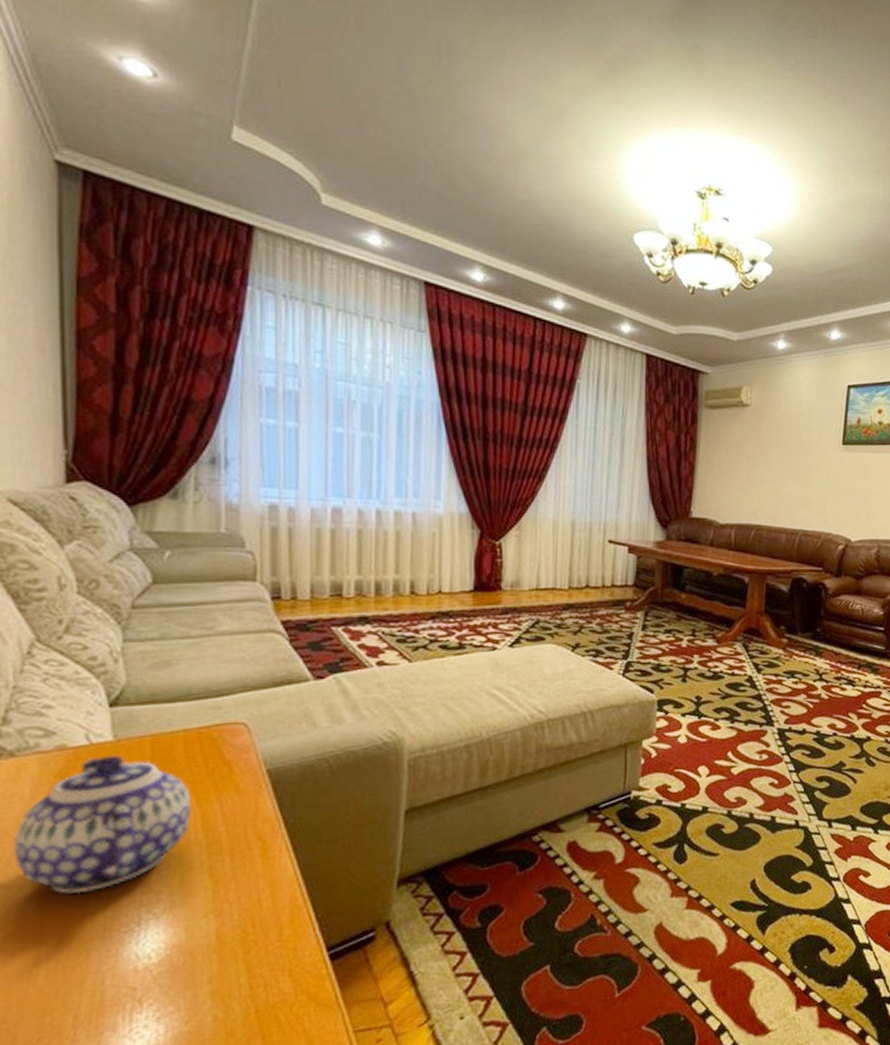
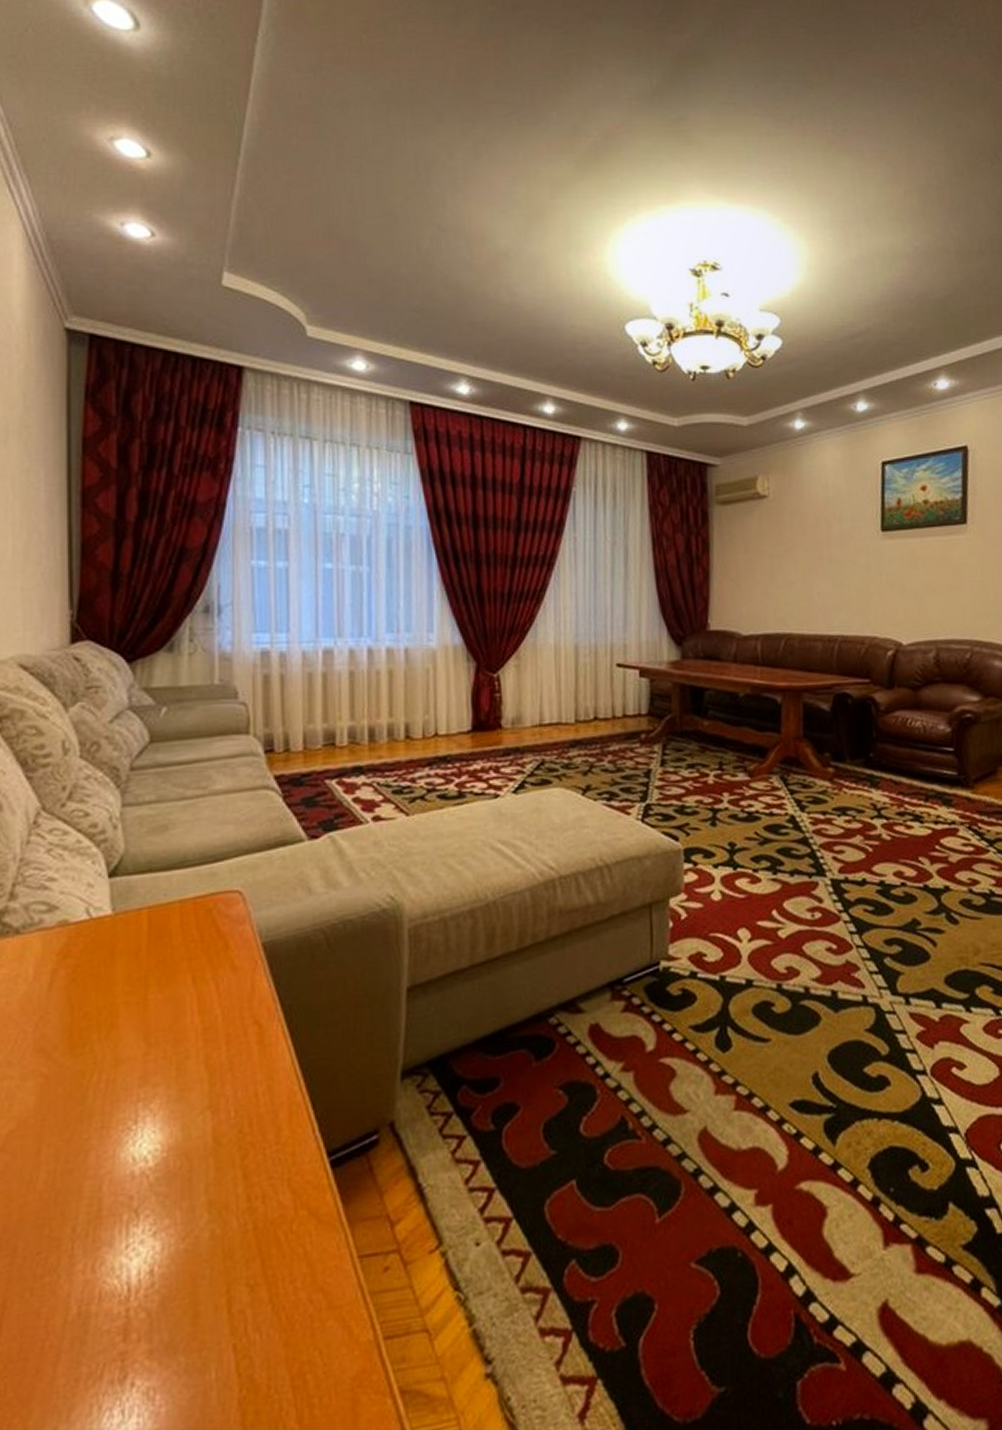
teapot: present [12,755,193,894] -> none [16,930,189,1087]

